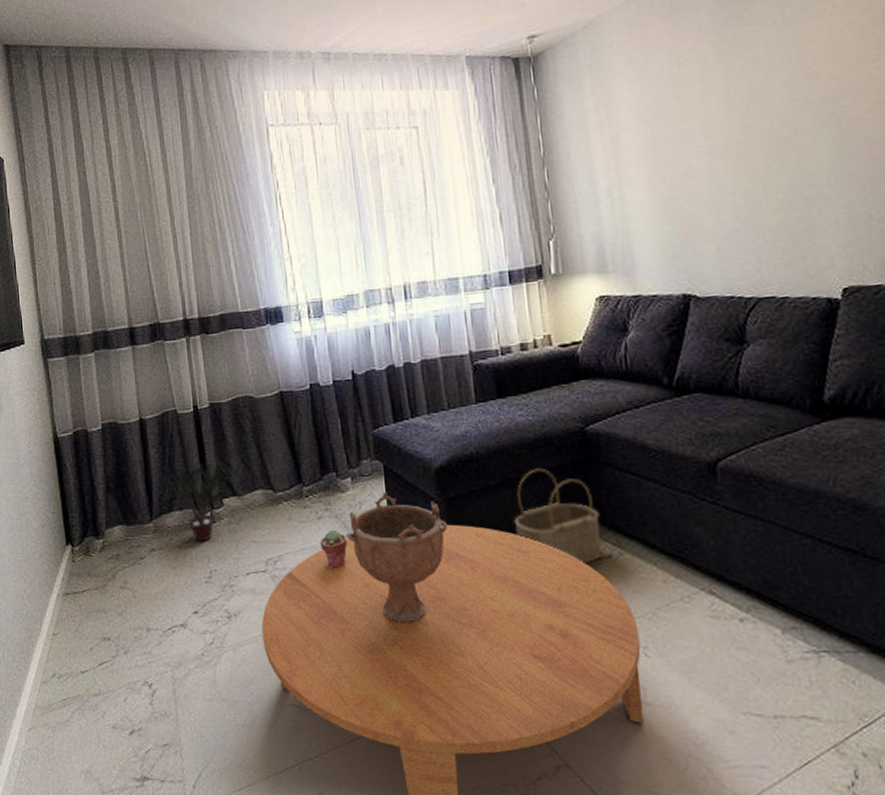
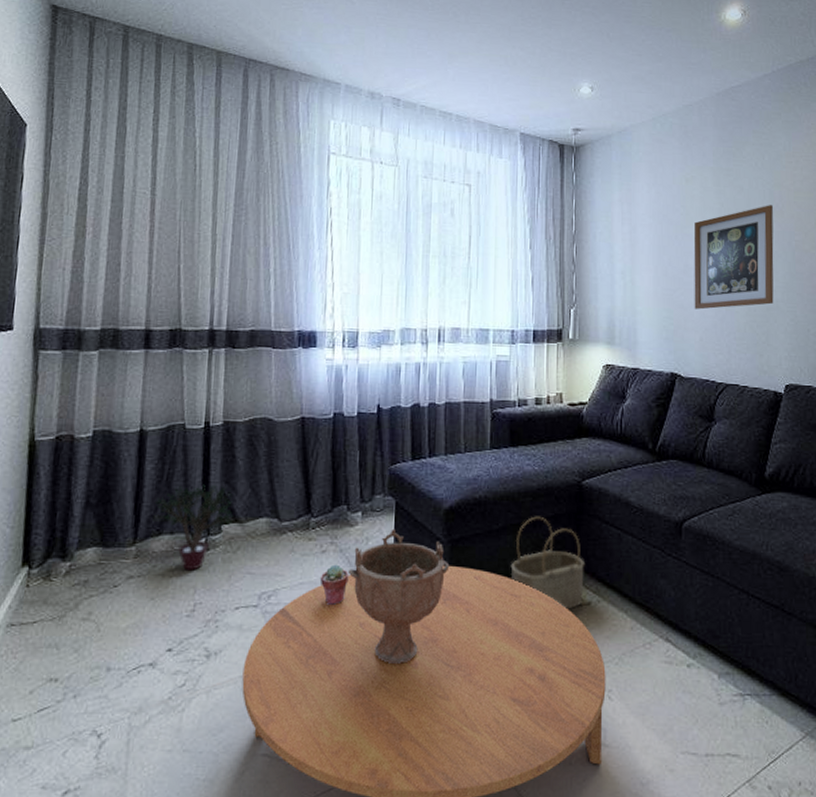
wall art: none [695,69,816,216] -> present [694,205,774,310]

